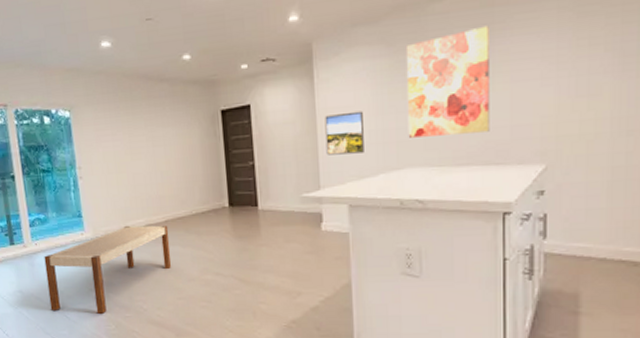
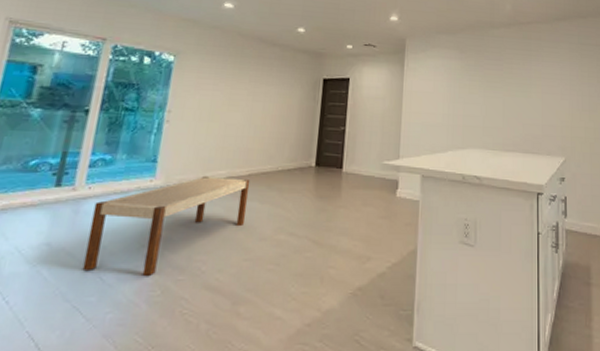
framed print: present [325,111,364,155] -> none [408,97,439,132]
wall art: present [405,25,490,138] -> none [471,51,528,127]

